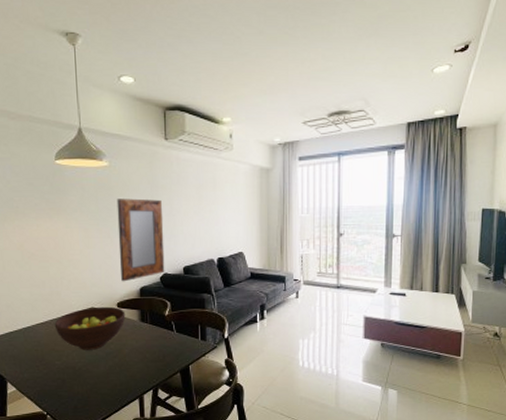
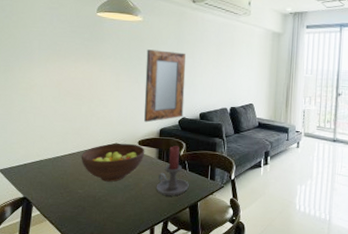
candle holder: none [141,305,178,360] -> present [156,146,189,196]

